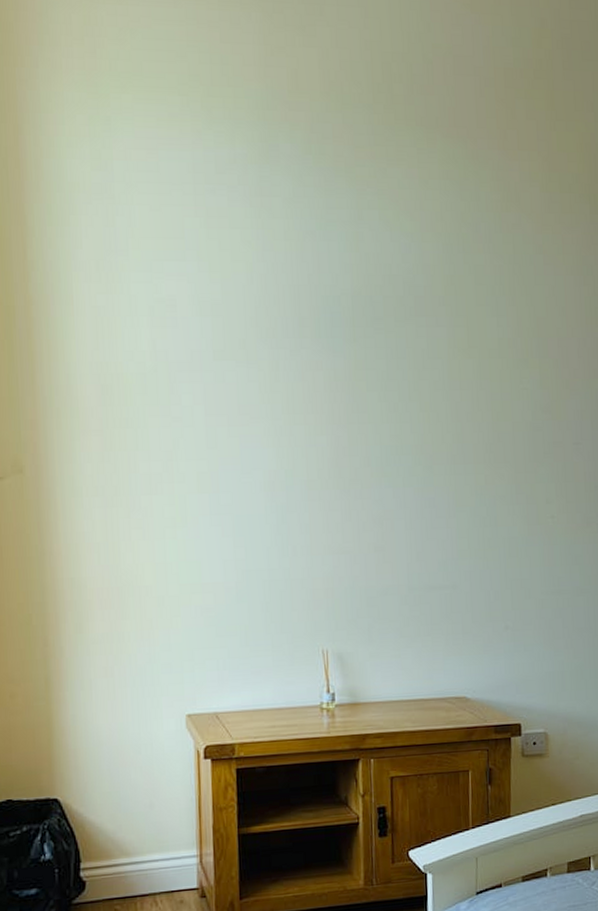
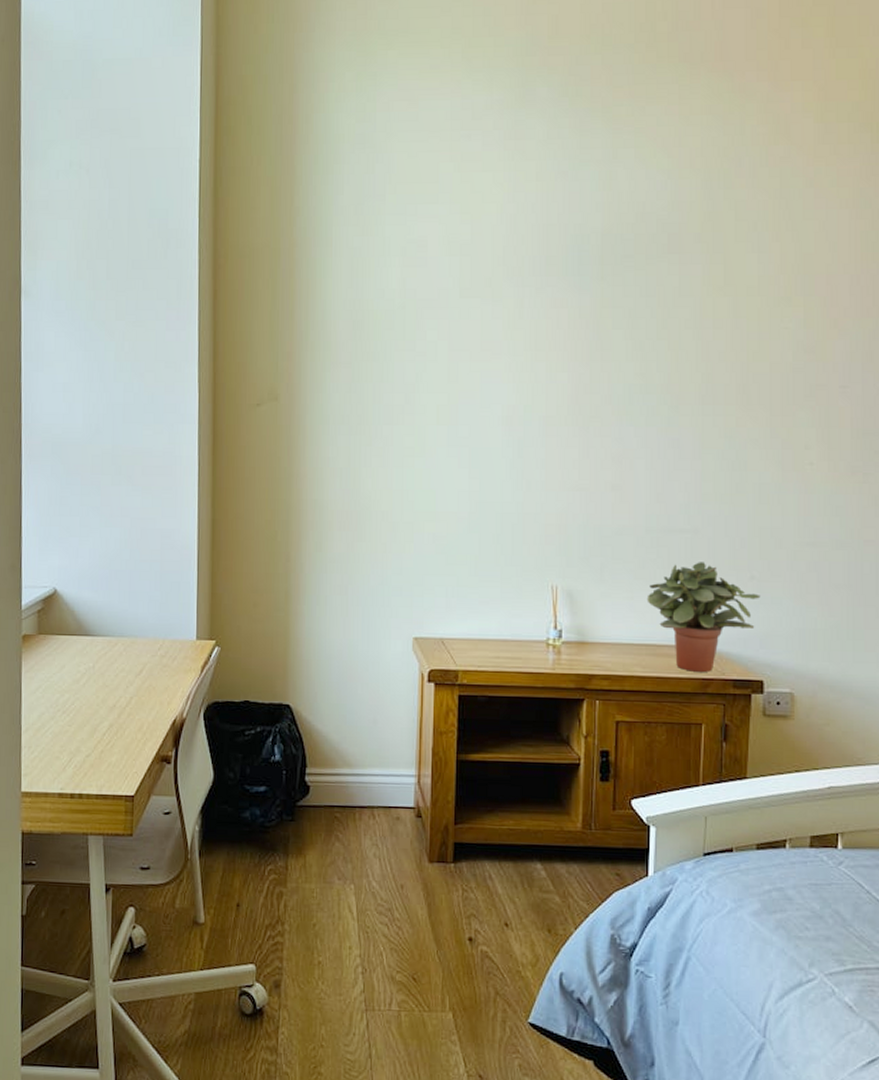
potted plant: none [413,616,515,722] -> present [647,562,761,672]

